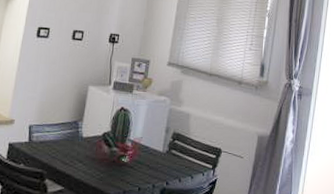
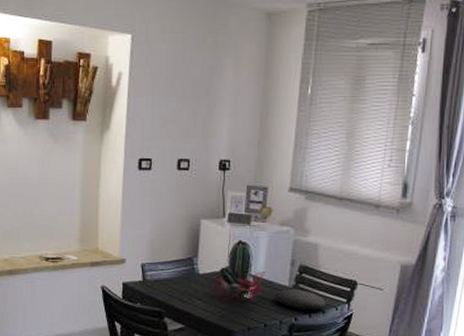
plate: none [150,154,194,175] -> present [275,289,326,310]

